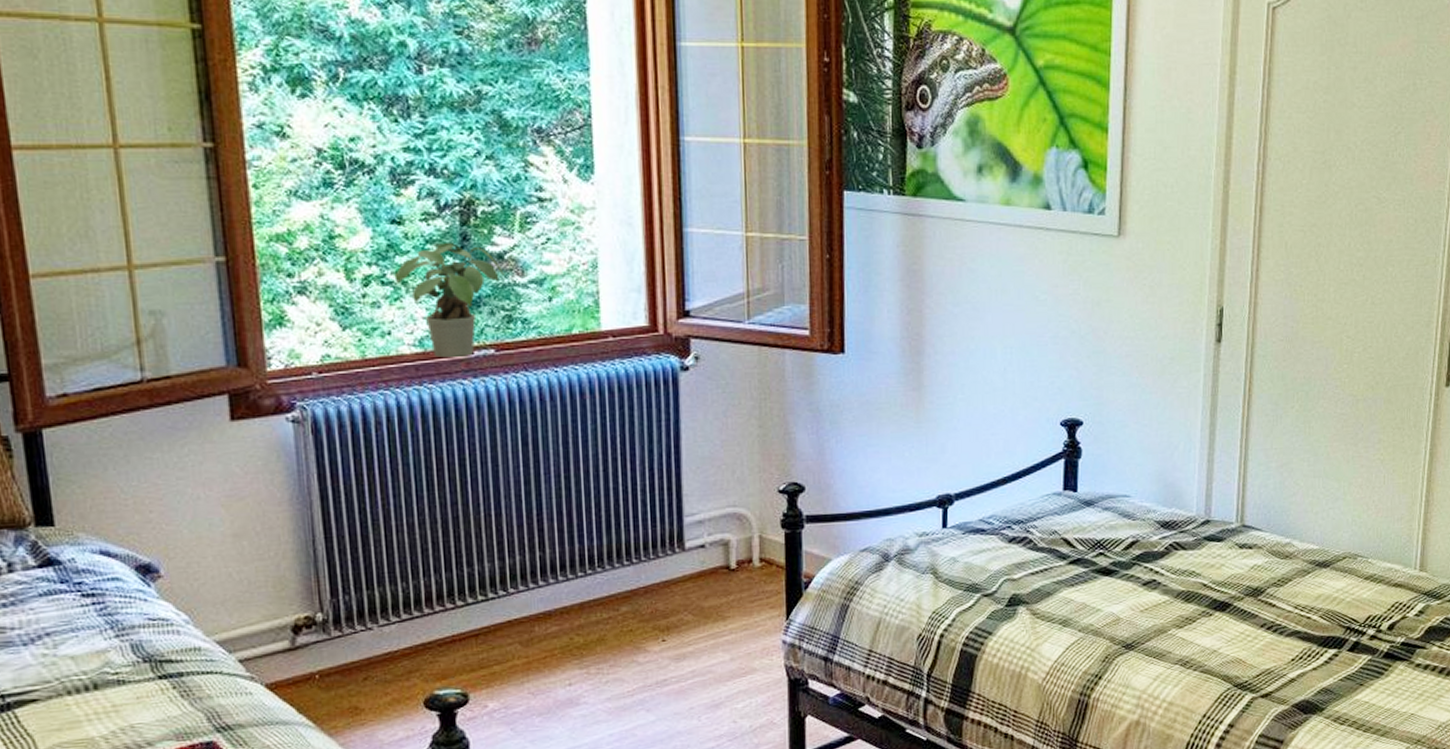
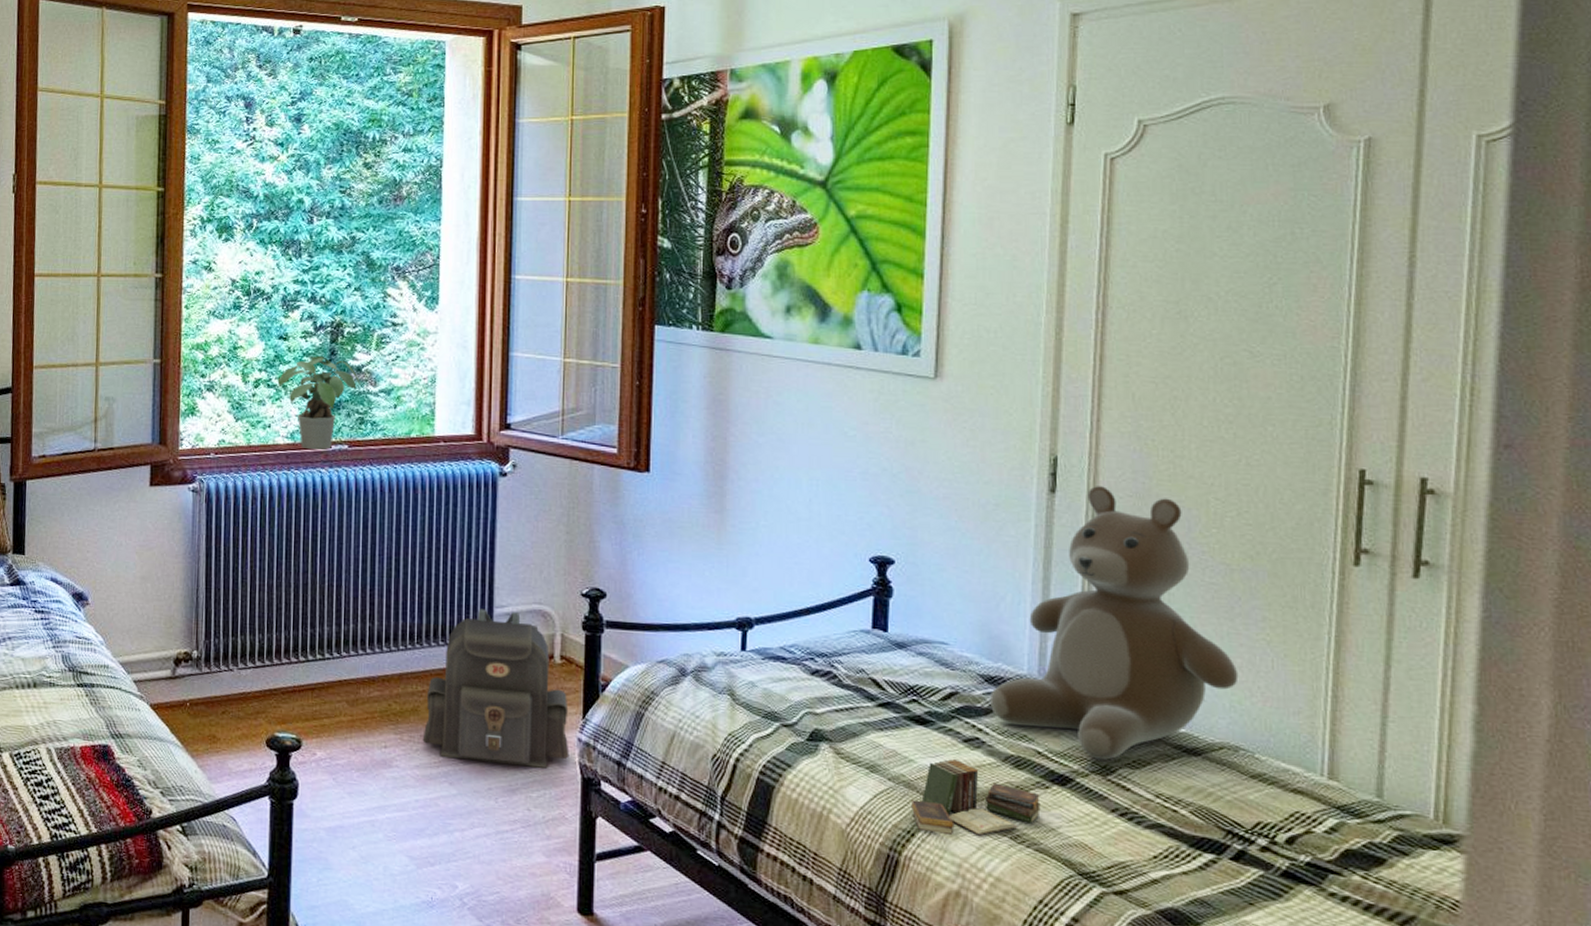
backpack: none [612,518,774,685] -> present [422,608,569,769]
book: none [1098,602,1205,673] -> present [910,758,1041,836]
bear: none [1164,333,1359,583] -> present [989,486,1239,760]

